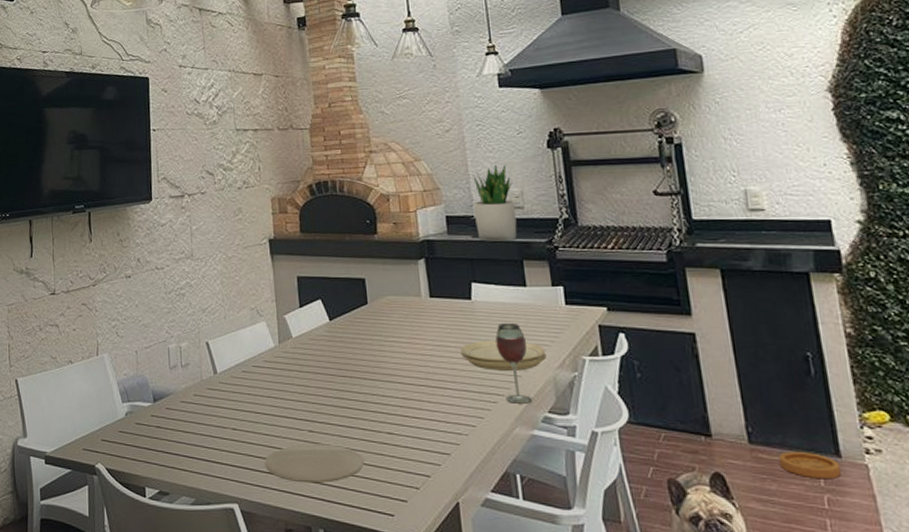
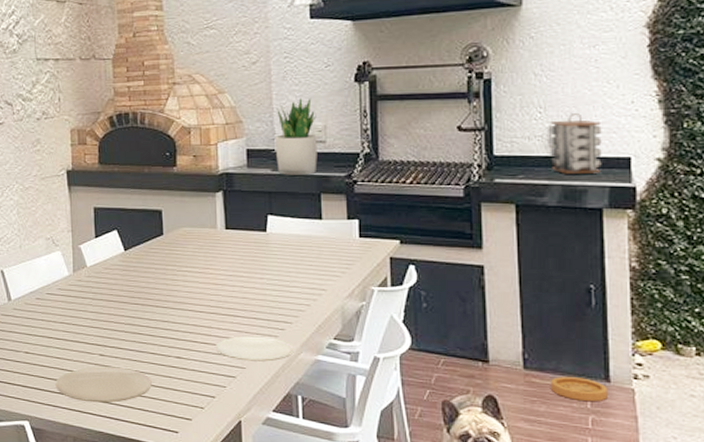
plate: none [426,410,509,437] -> present [215,336,294,362]
plate: present [460,341,547,371] -> none [252,271,336,300]
wineglass: present [495,322,532,404] -> none [288,254,319,331]
spice rack: none [745,175,803,239] -> present [549,112,602,175]

